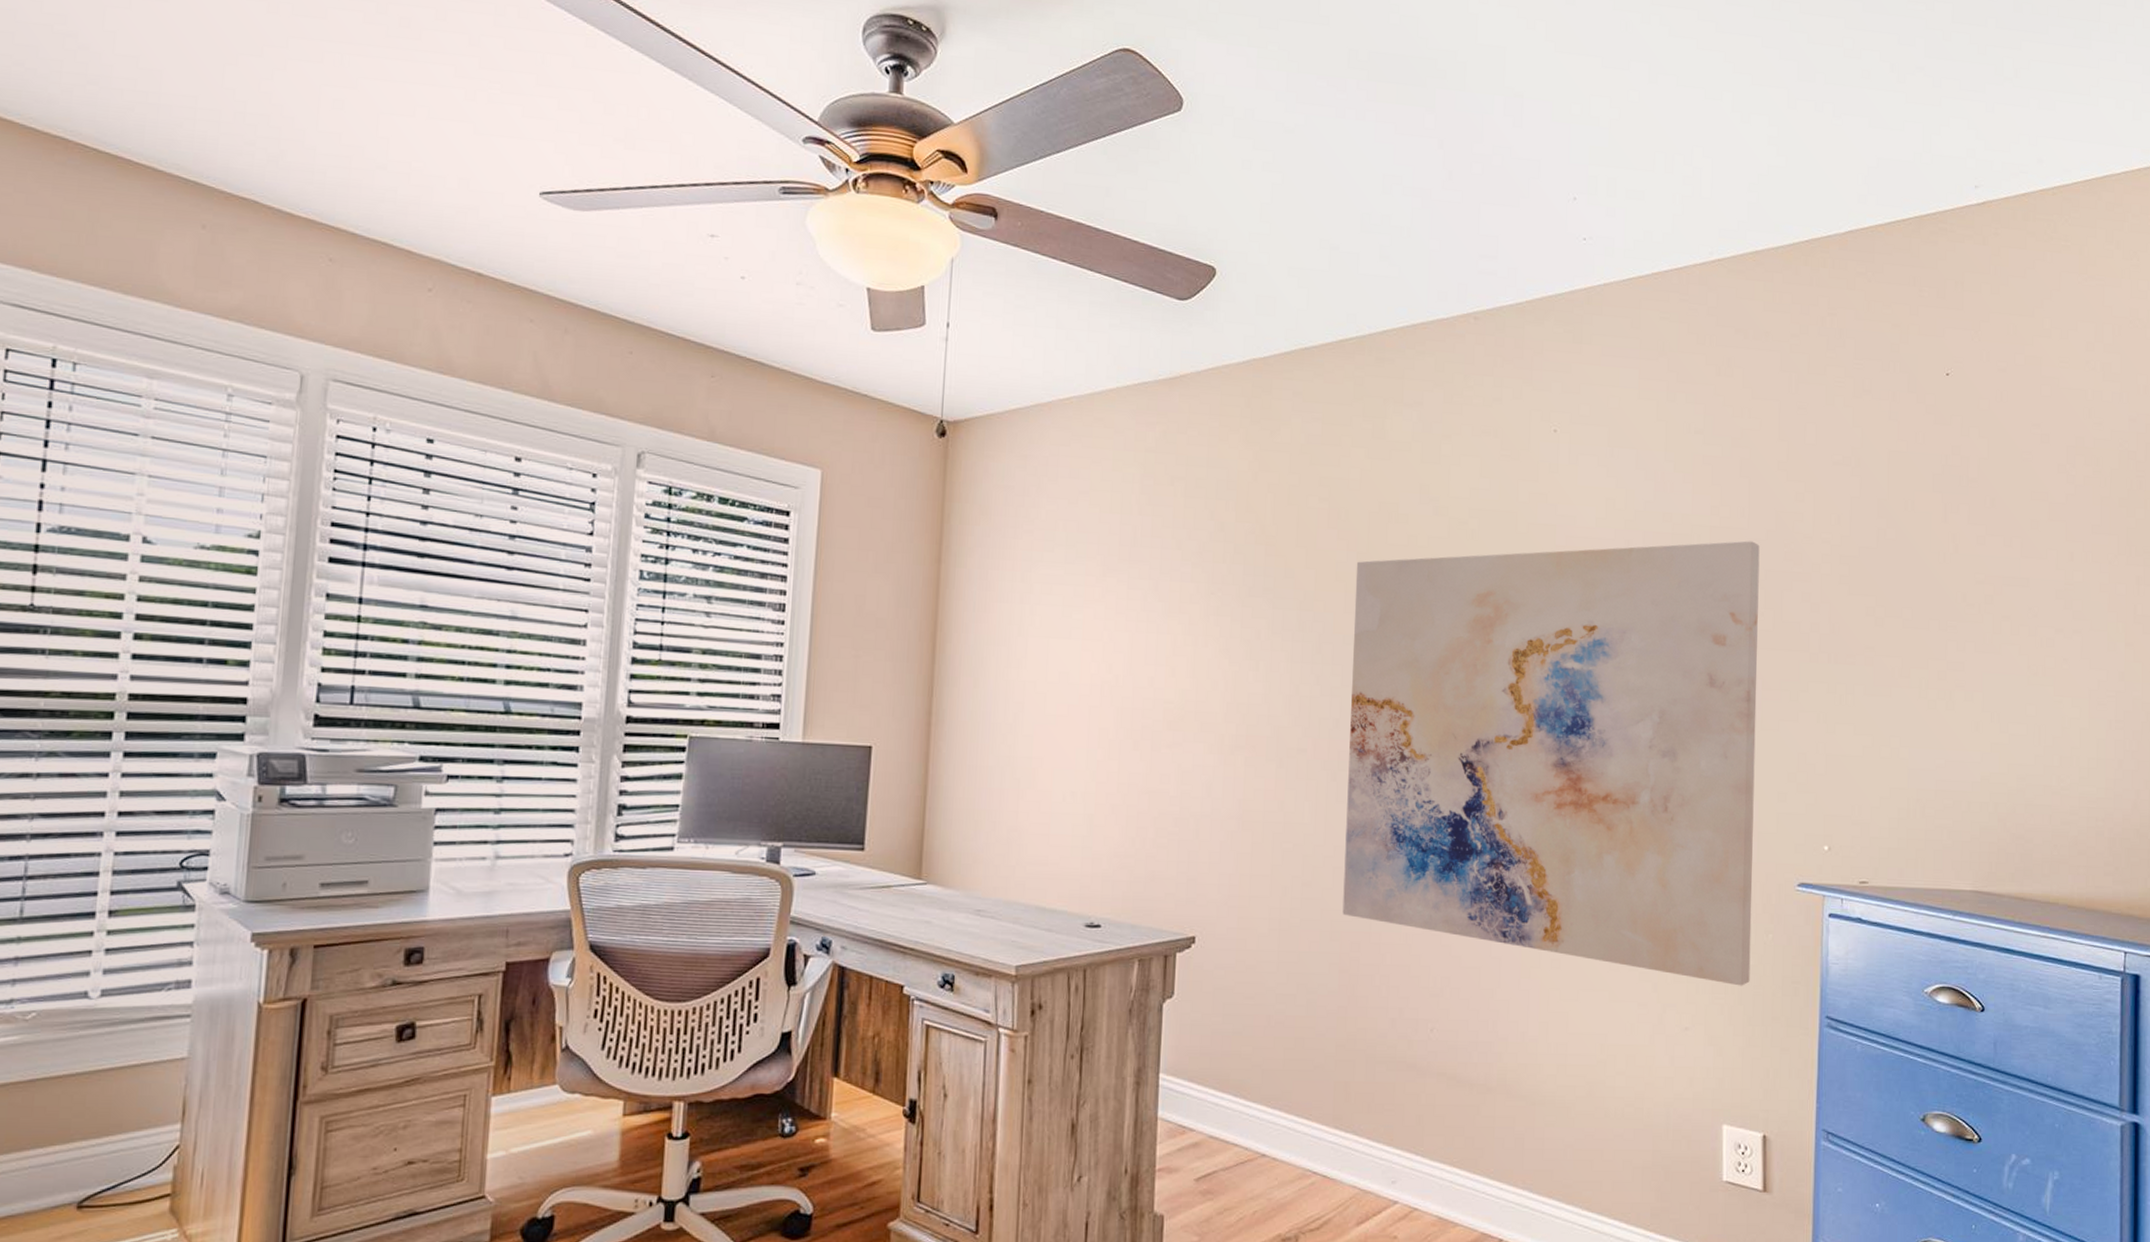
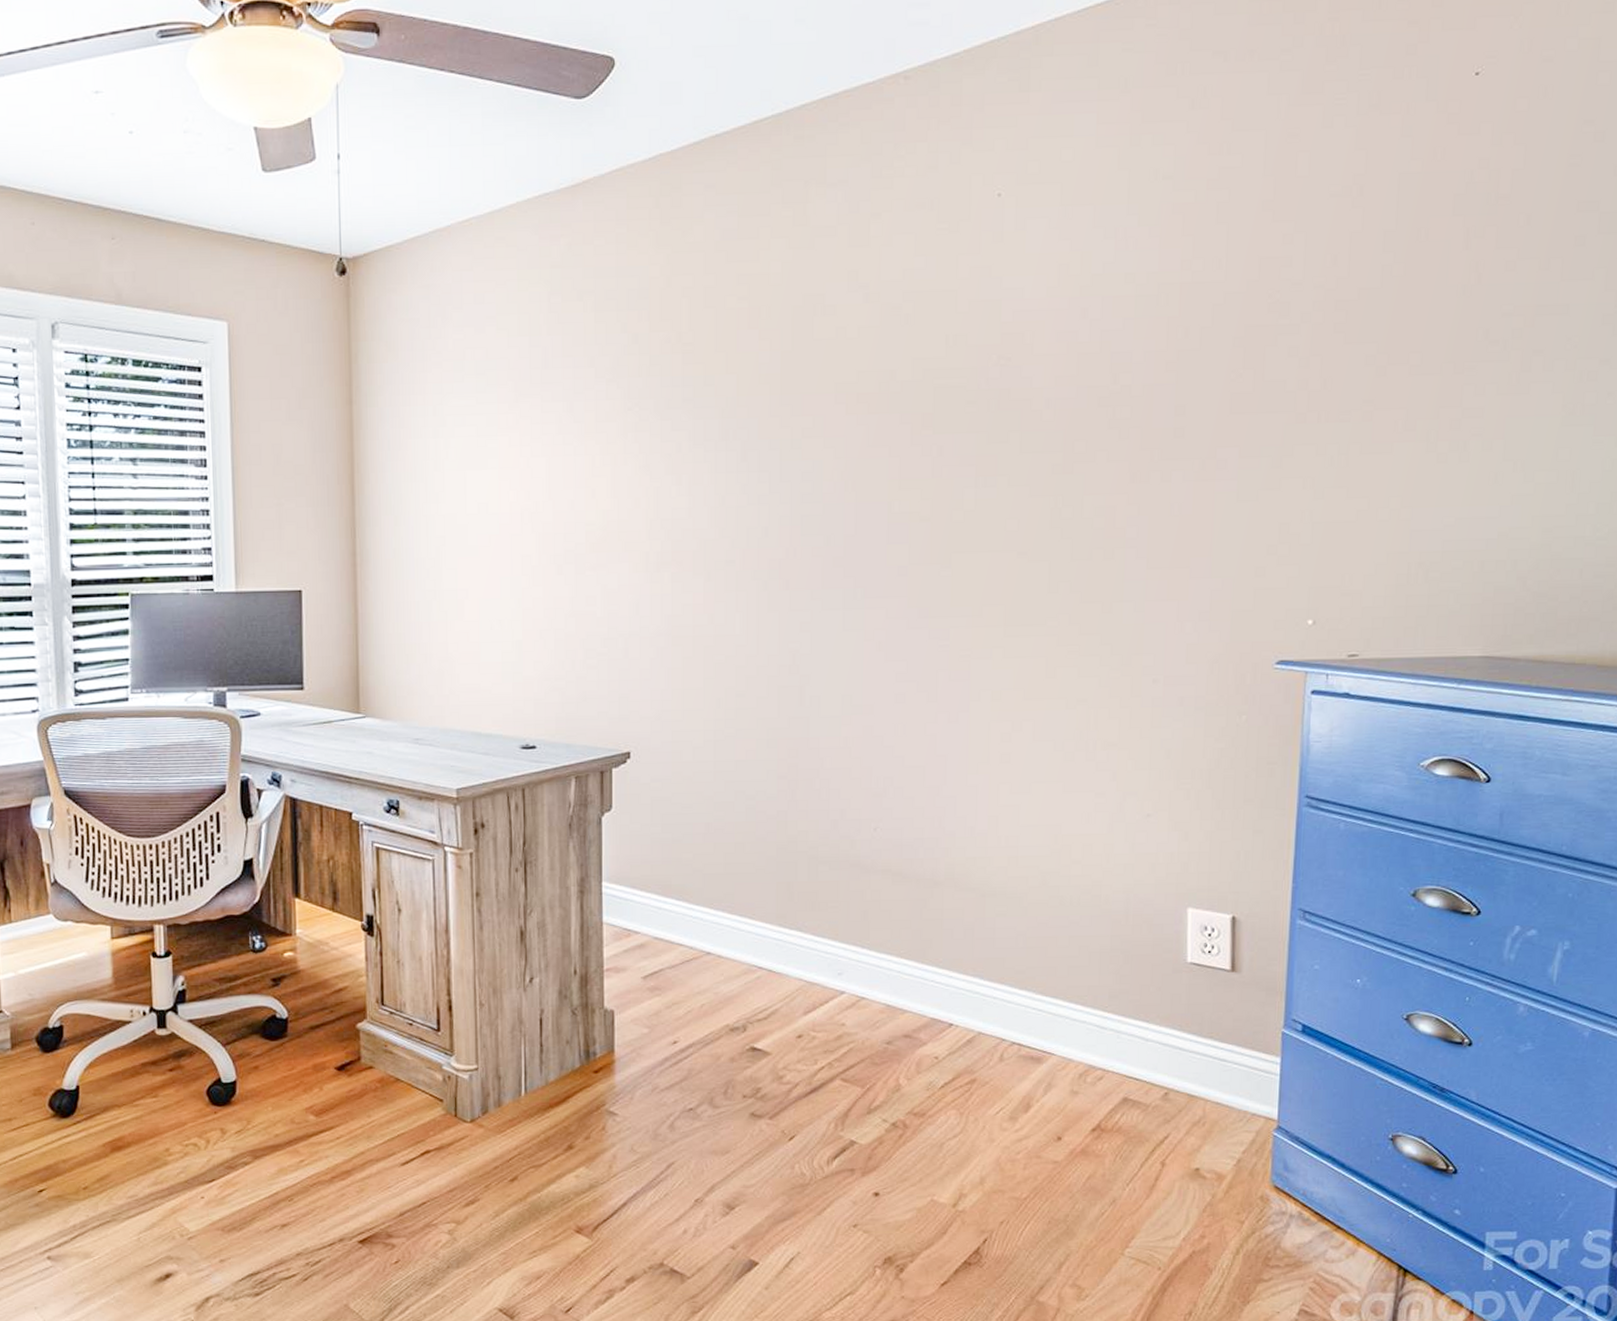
wall art: present [1342,540,1760,986] -> none [779,295,1239,770]

